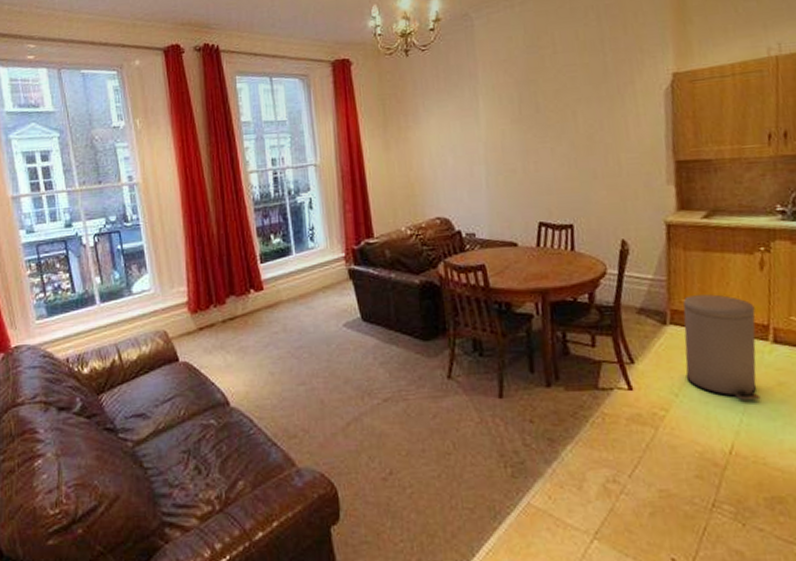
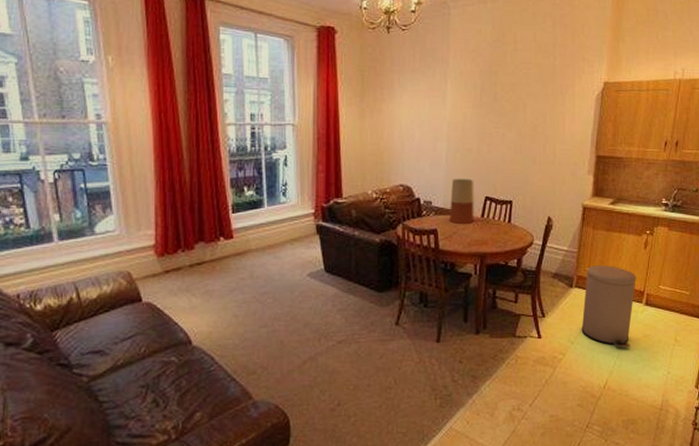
vase: none [496,203,529,258] -> present [450,178,474,225]

